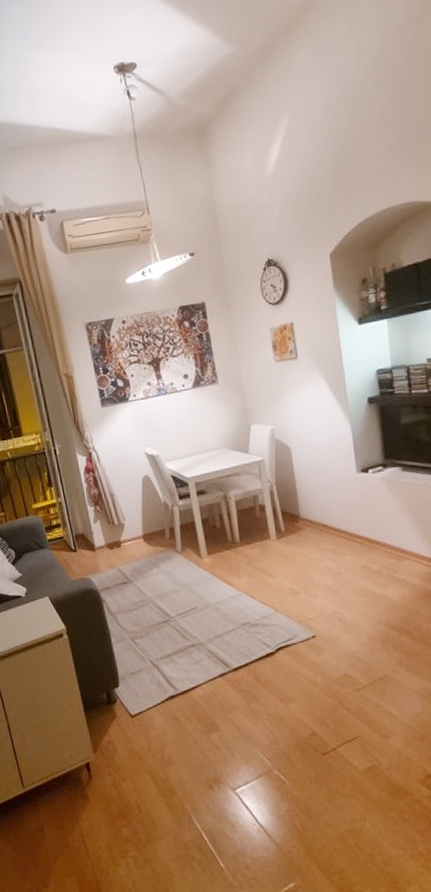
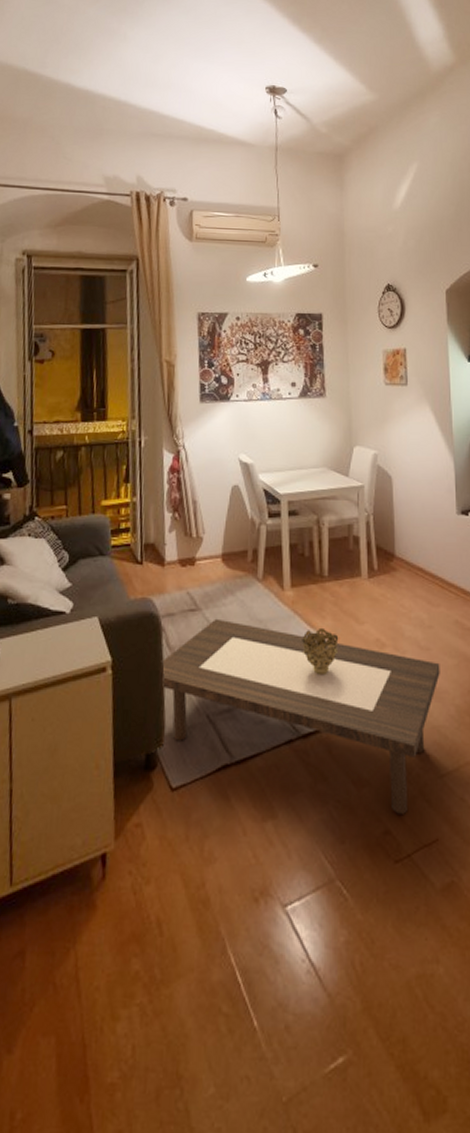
coffee table: none [106,587,351,720] -> present [161,618,440,814]
decorative bowl: none [222,584,257,623] -> present [302,627,339,676]

